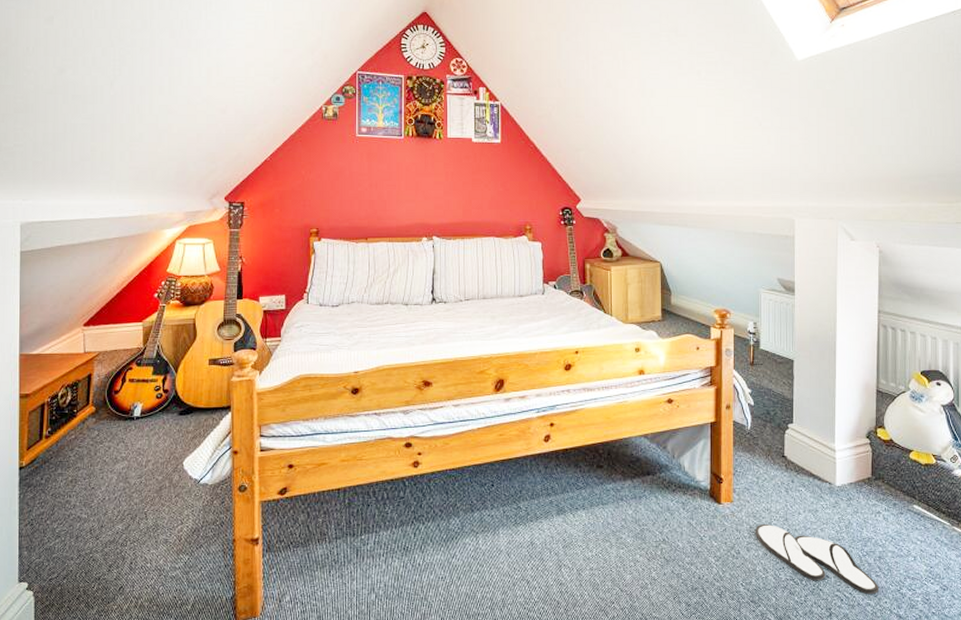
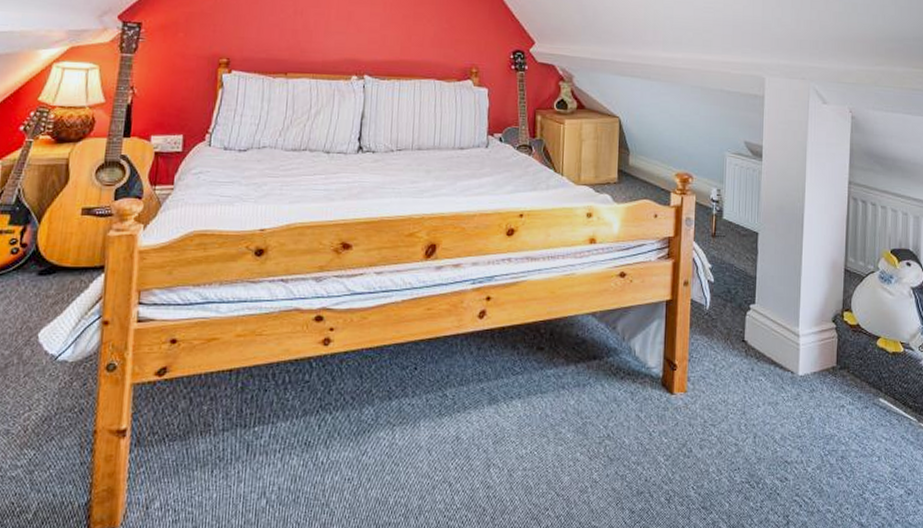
slippers: present [755,523,880,594] -> none [710,417,841,499]

